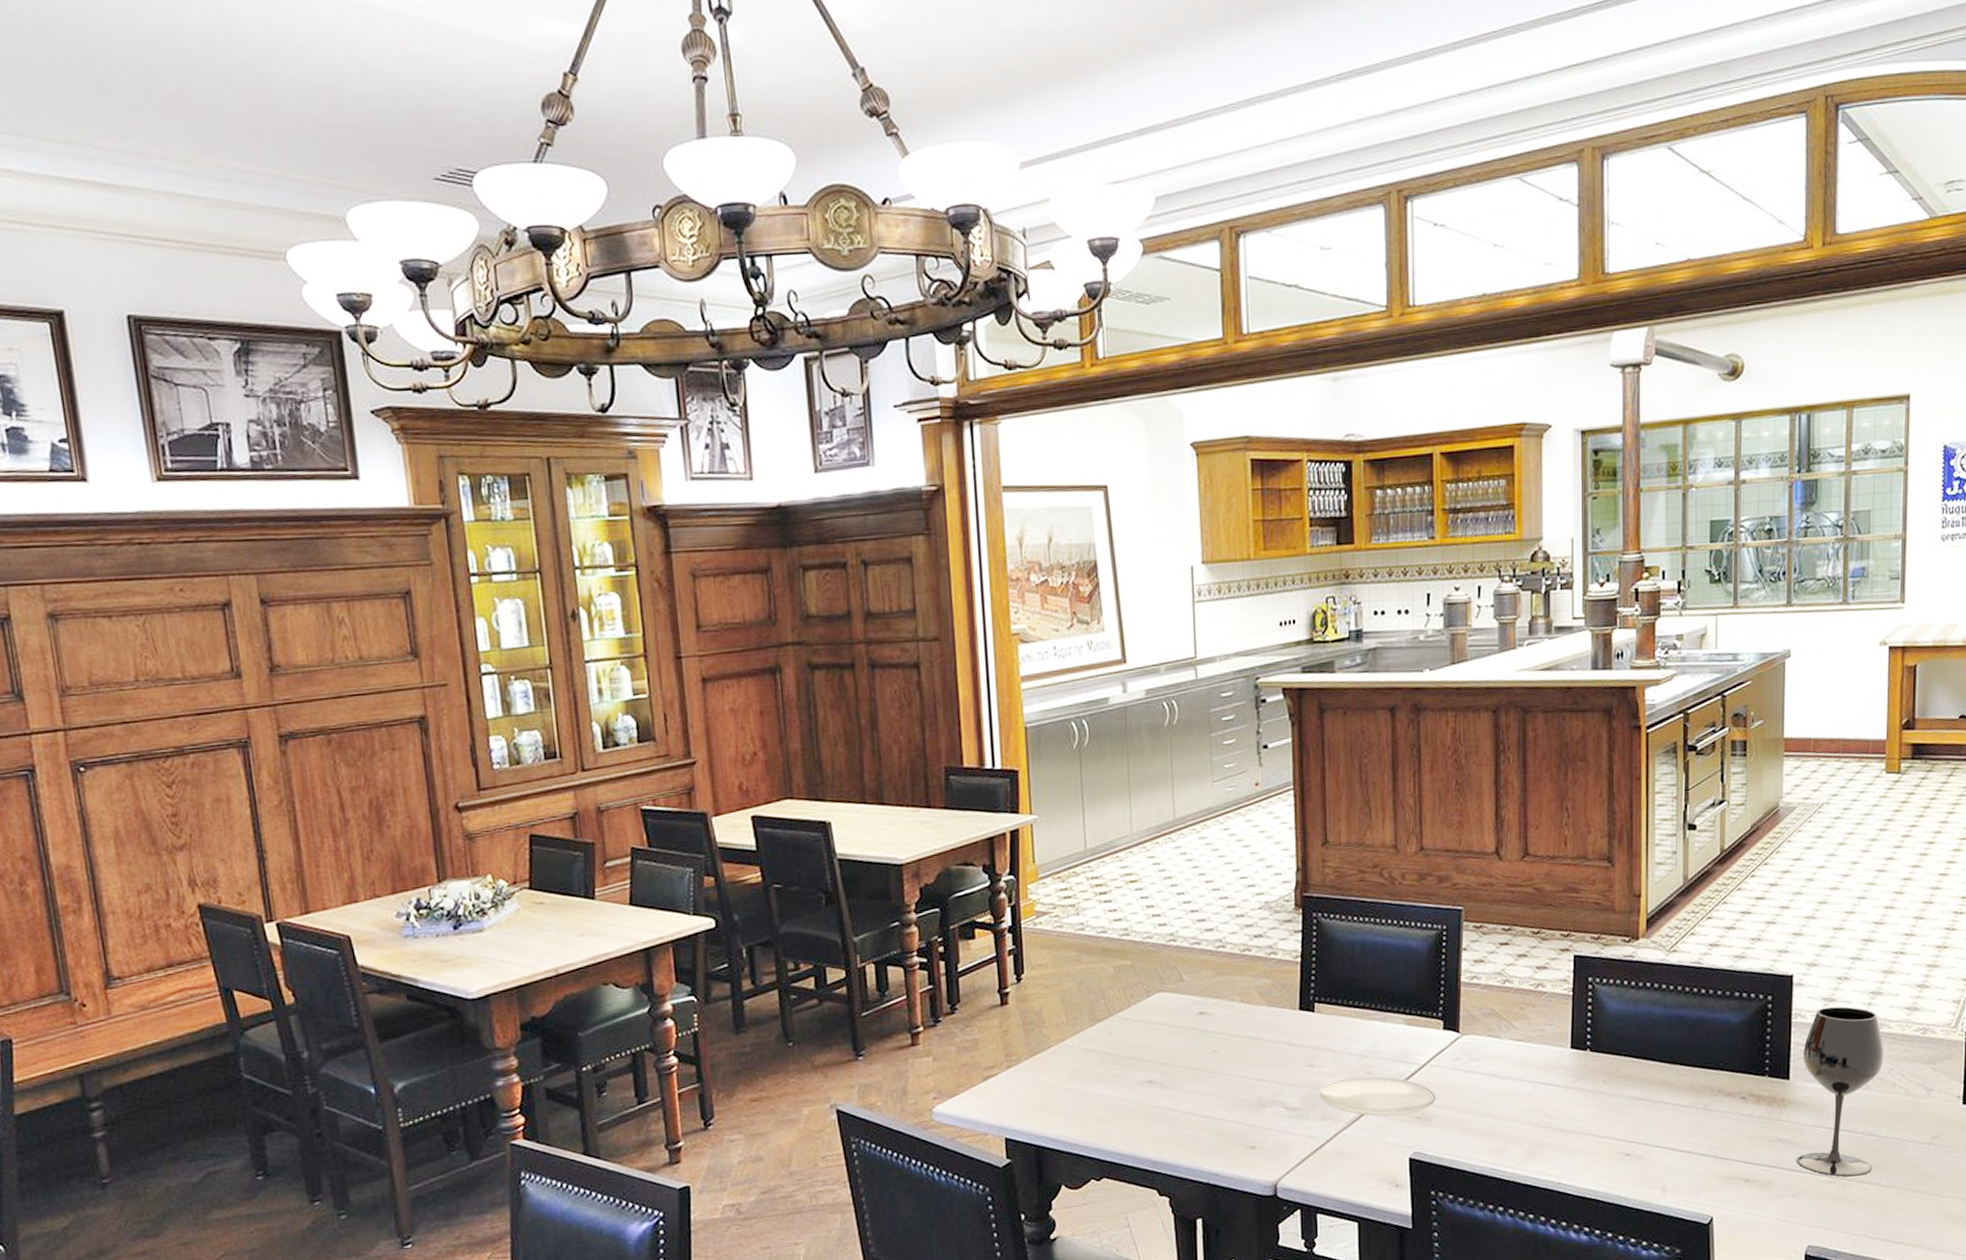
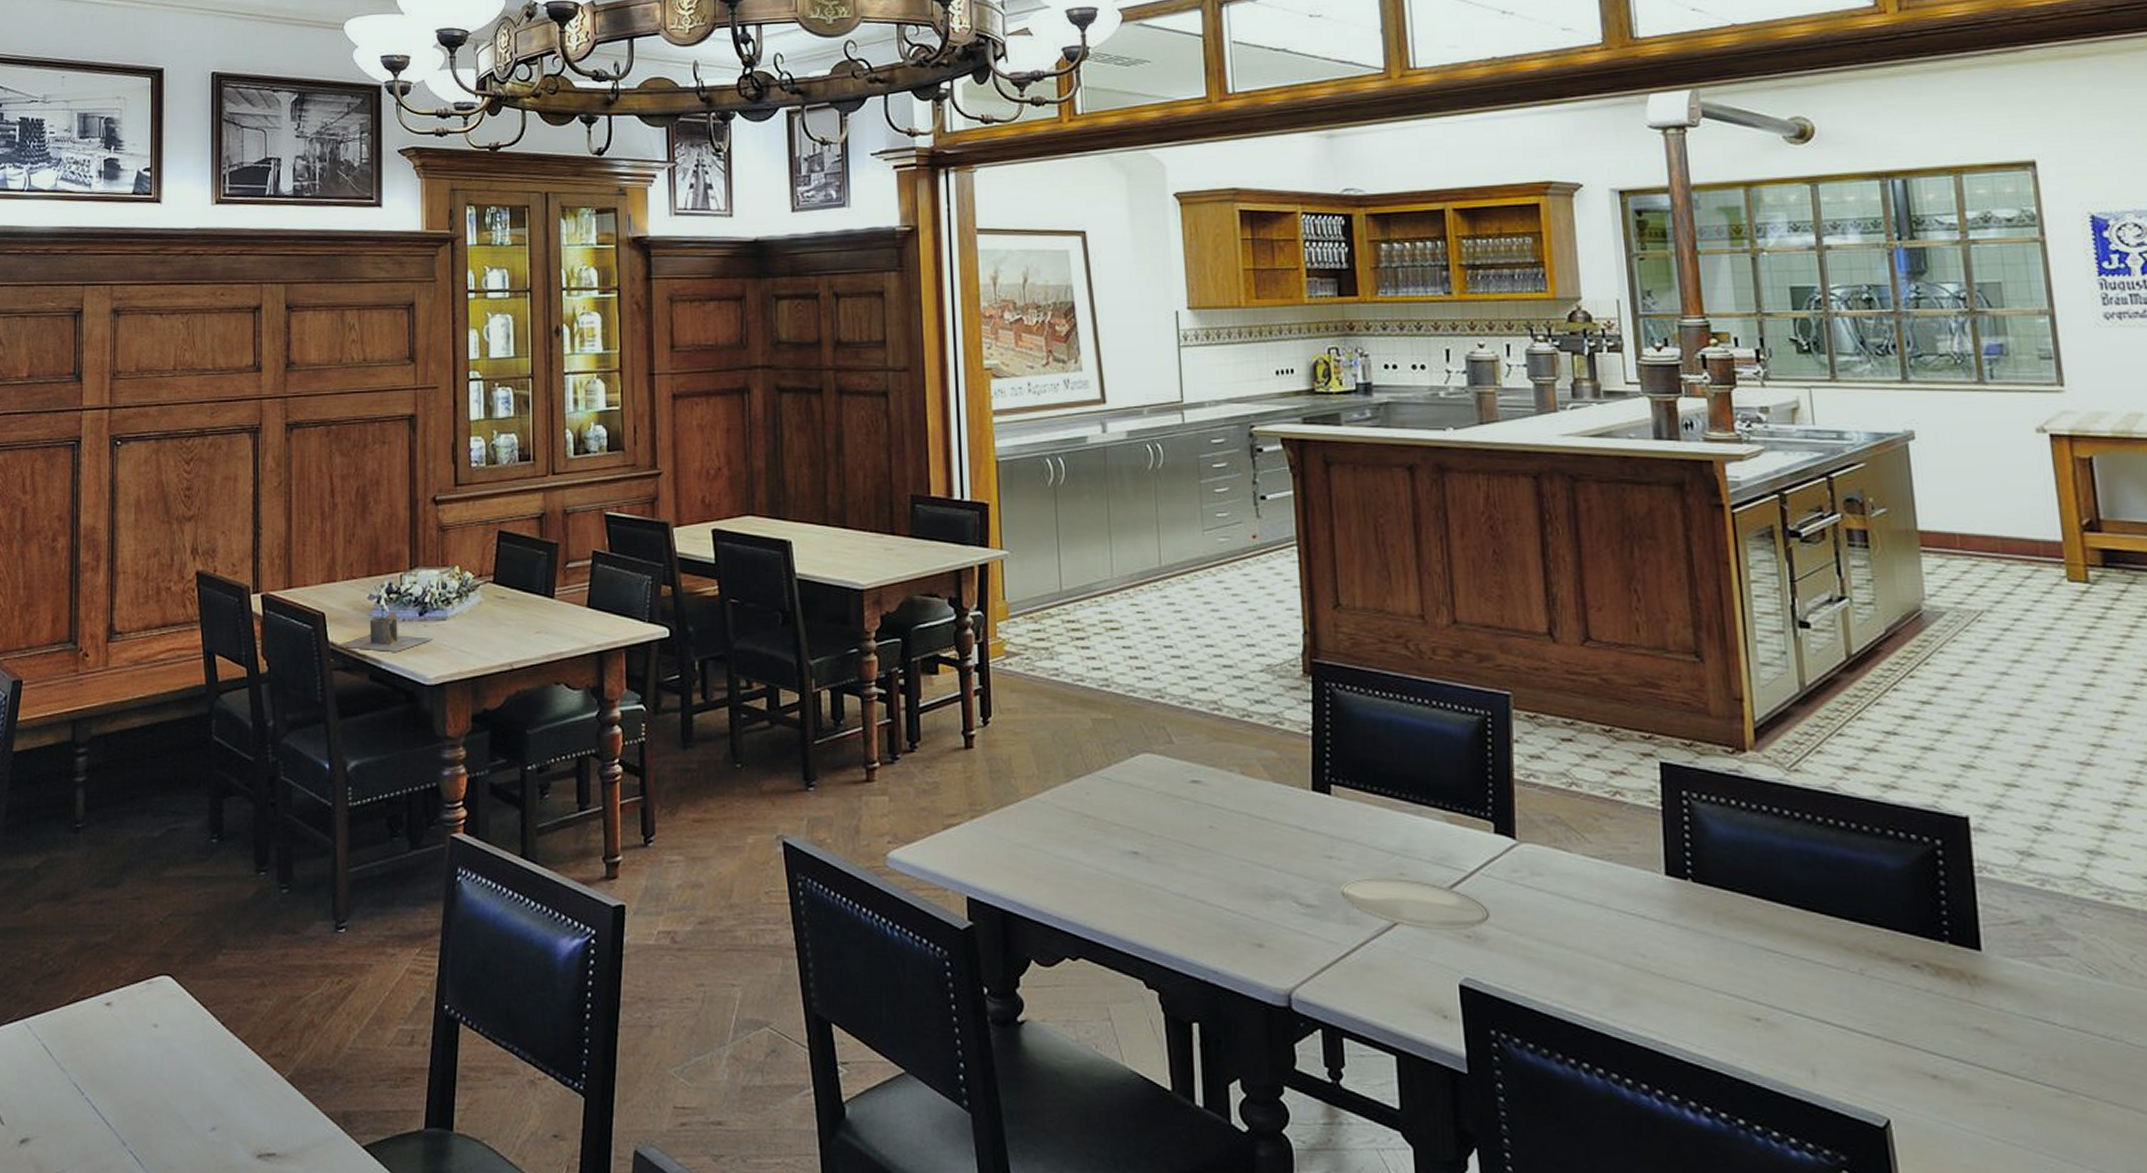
napkin holder: none [367,926,471,970] -> present [336,610,433,652]
wineglass: present [1796,1006,1884,1177] -> none [1997,862,2125,1094]

